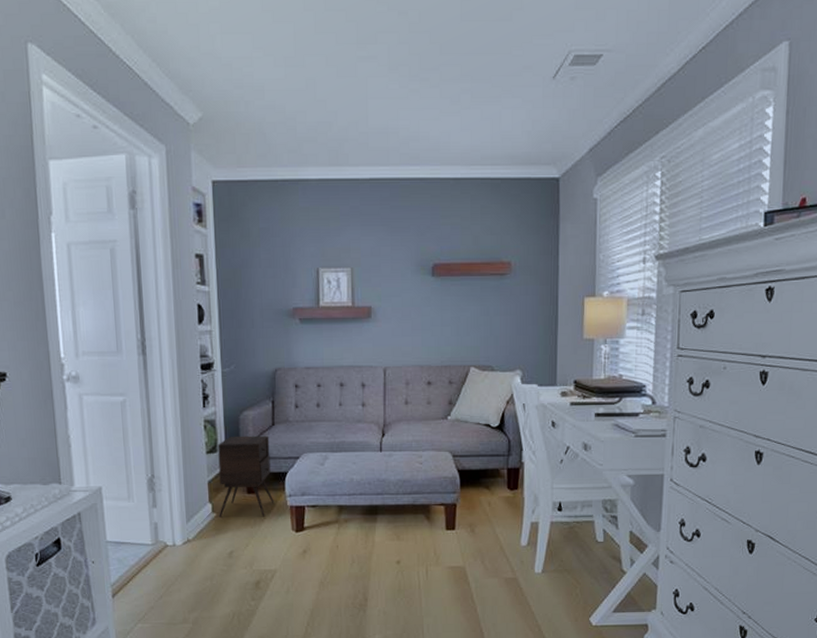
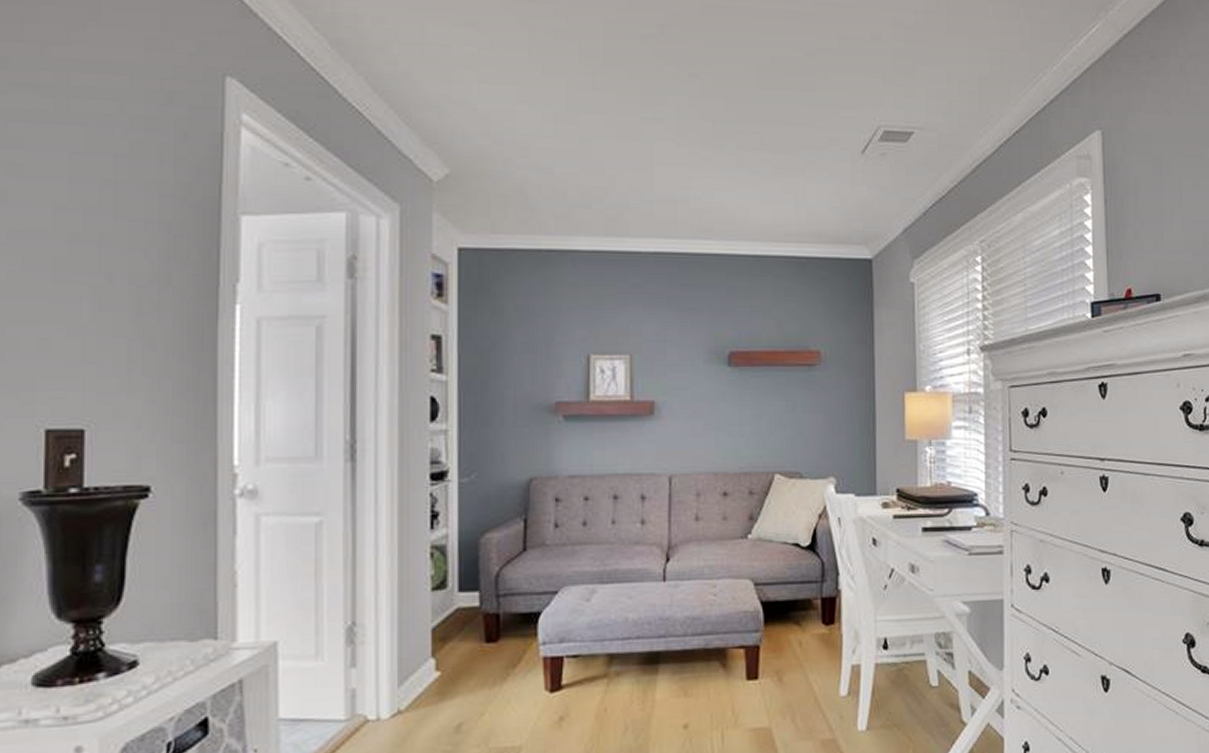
side table: present [218,435,274,518] -> none [445,564,522,677]

